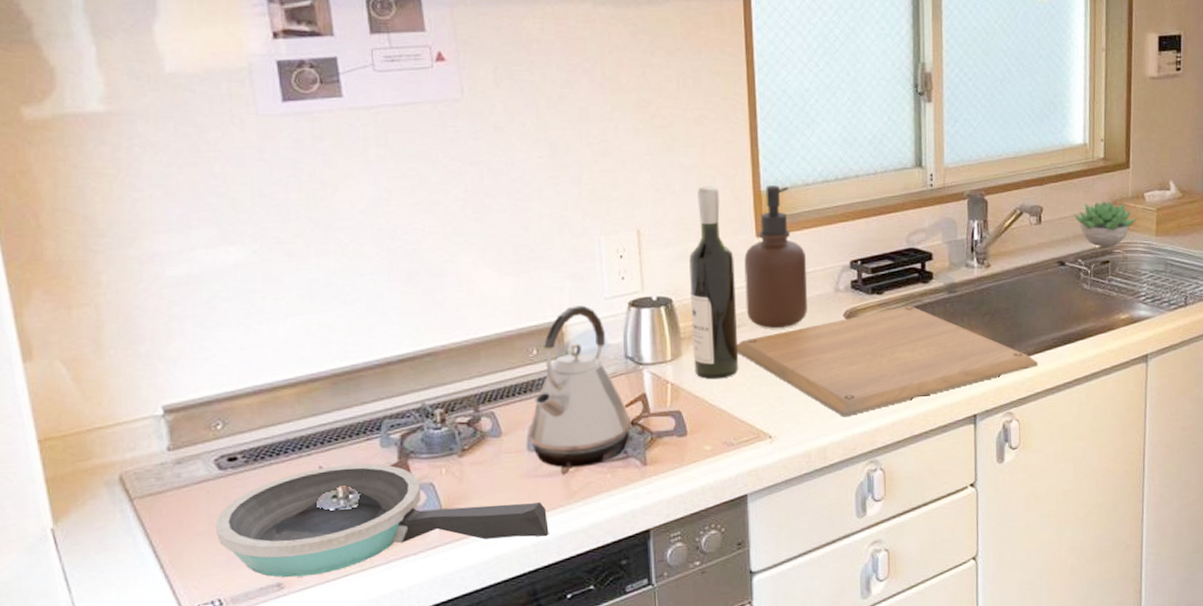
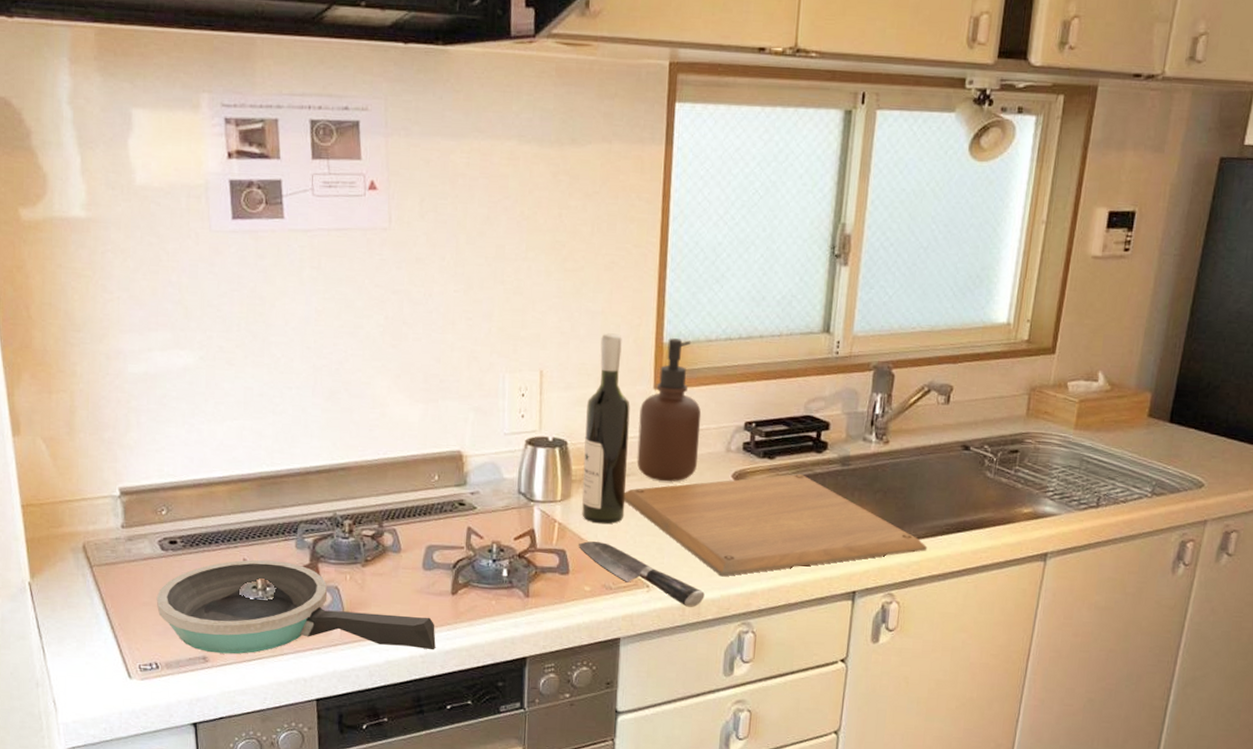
kettle: present [529,305,632,469] -> none [425,438,519,591]
kitchen knife: none [694,398,829,454] -> present [579,541,705,608]
succulent plant: present [1073,201,1137,248] -> none [985,386,1056,436]

